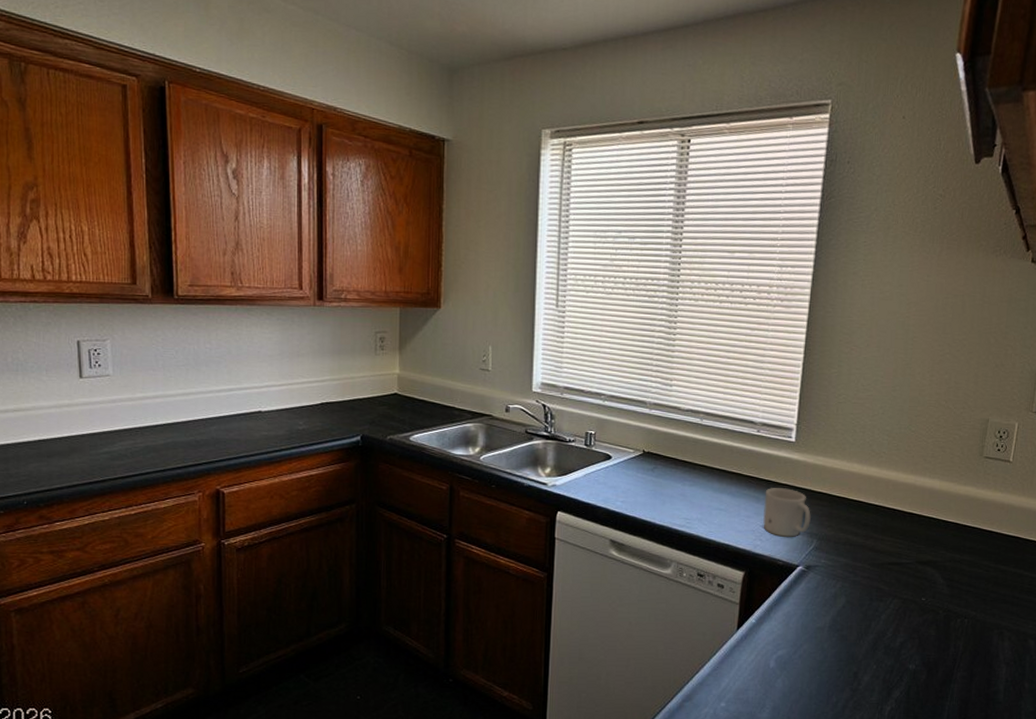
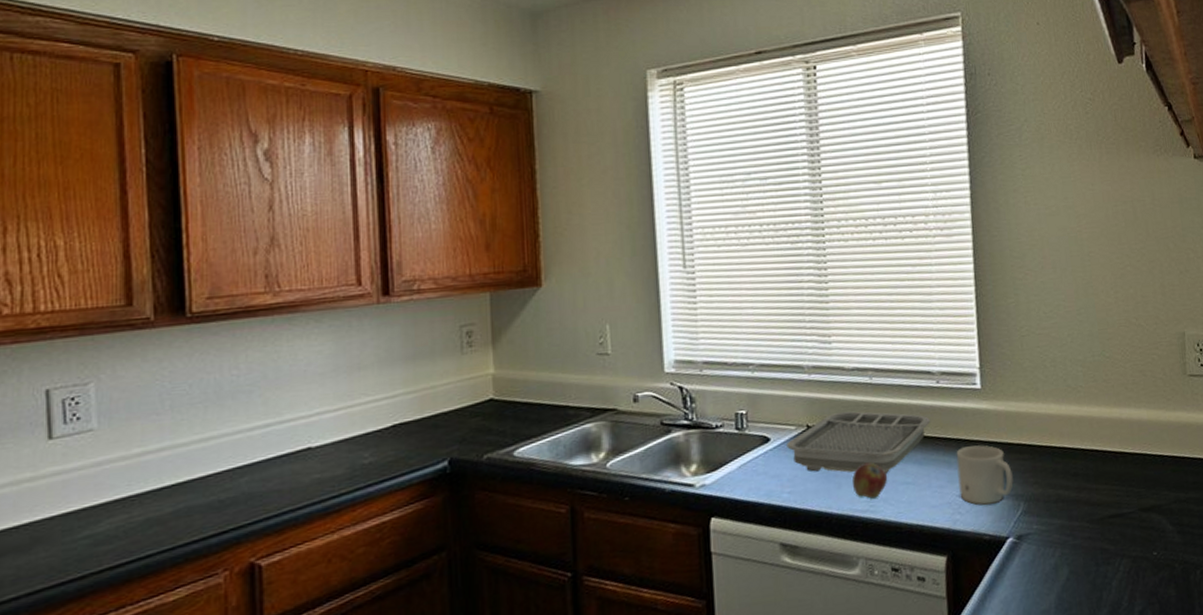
dish rack: none [625,443,748,500] -> present [786,411,931,475]
fruit: none [674,488,705,517] -> present [852,462,888,499]

